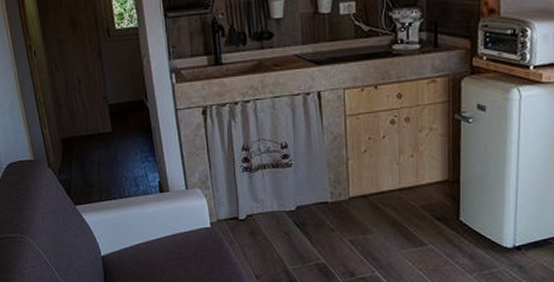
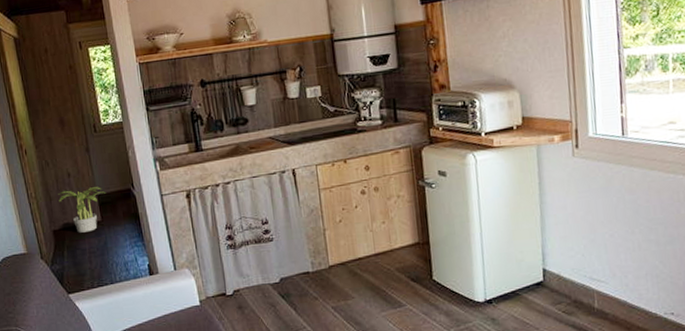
potted plant: none [67,96,118,143] -> present [58,187,107,233]

